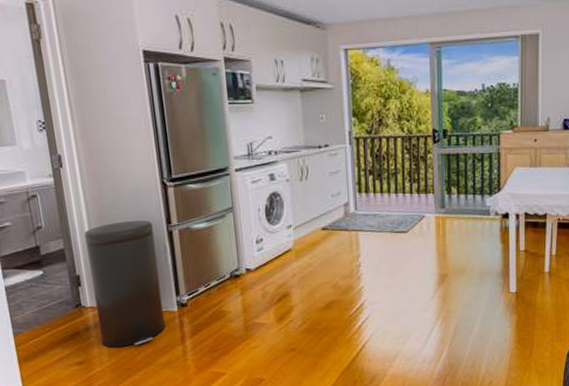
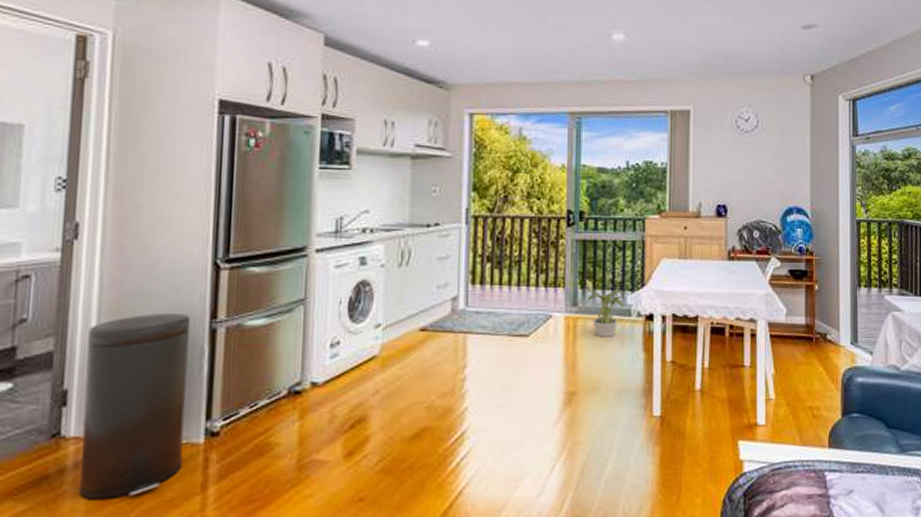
potted plant: none [449,194,485,232] -> present [583,290,626,337]

